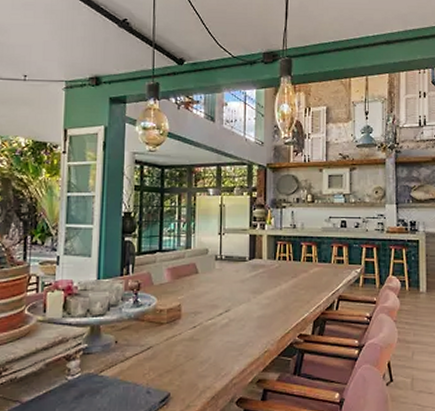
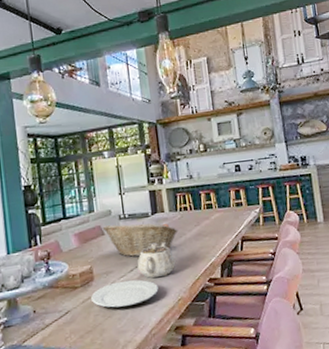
plate: none [176,323,246,351] -> present [91,279,159,308]
fruit basket: none [197,264,274,301] -> present [102,222,178,258]
teapot: none [227,289,267,326] -> present [137,242,176,278]

